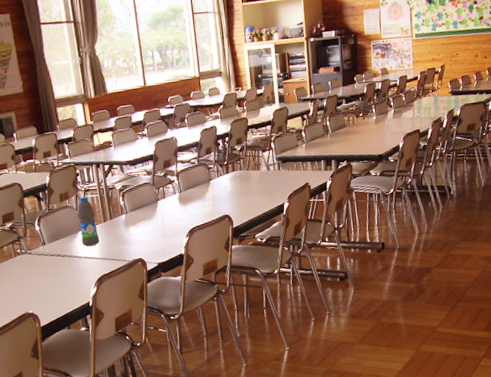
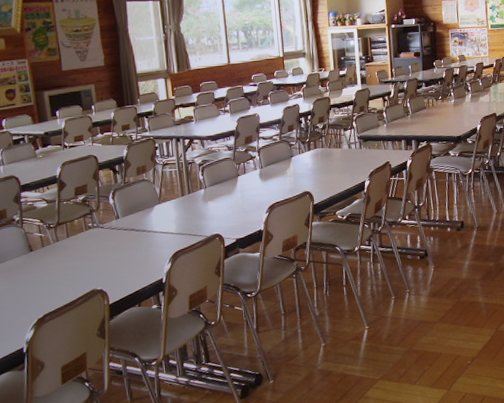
water bottle: present [77,197,100,246] -> none [154,171,177,221]

